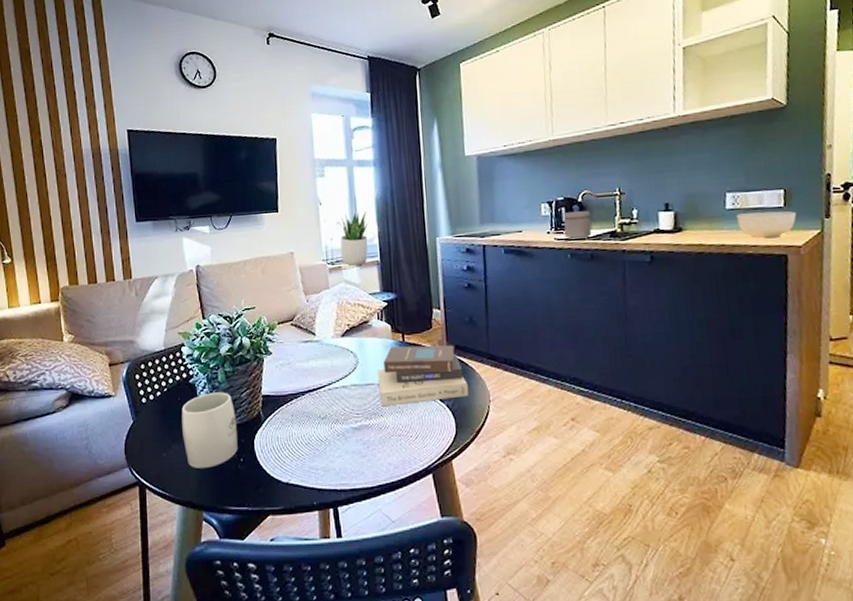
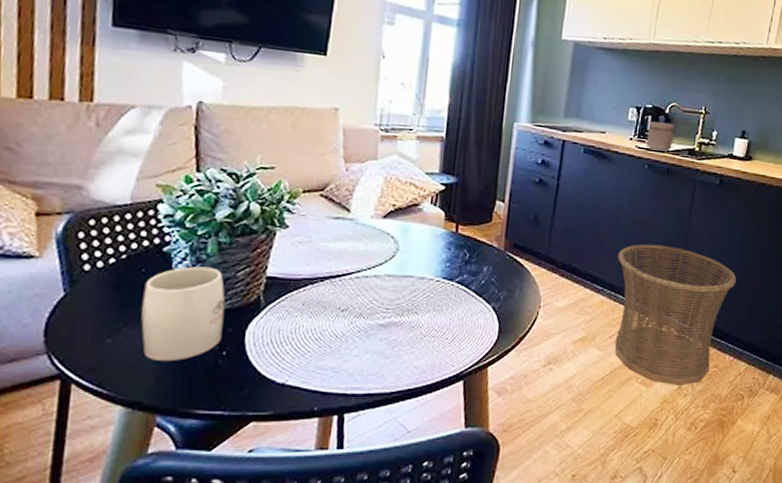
planter: present [340,211,368,266] -> none [399,76,439,139]
books: present [377,345,469,407] -> none [418,237,520,303]
basket: none [556,329,692,469] -> present [614,244,737,385]

